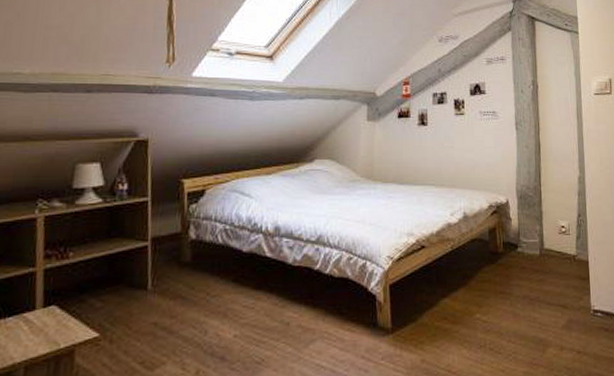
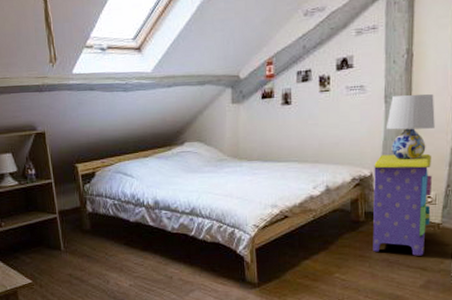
nightstand: none [509,181,566,292] -> present [373,153,432,256]
table lamp: none [519,123,562,187] -> present [387,93,435,159]

